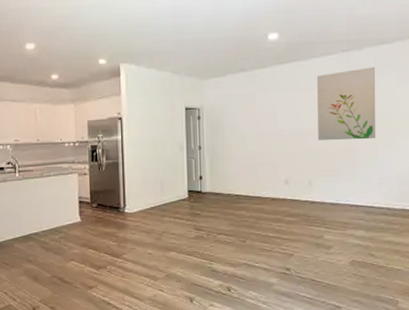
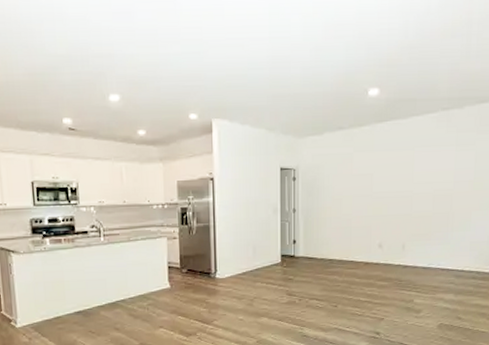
wall art: present [317,67,376,140] -> none [414,127,475,203]

